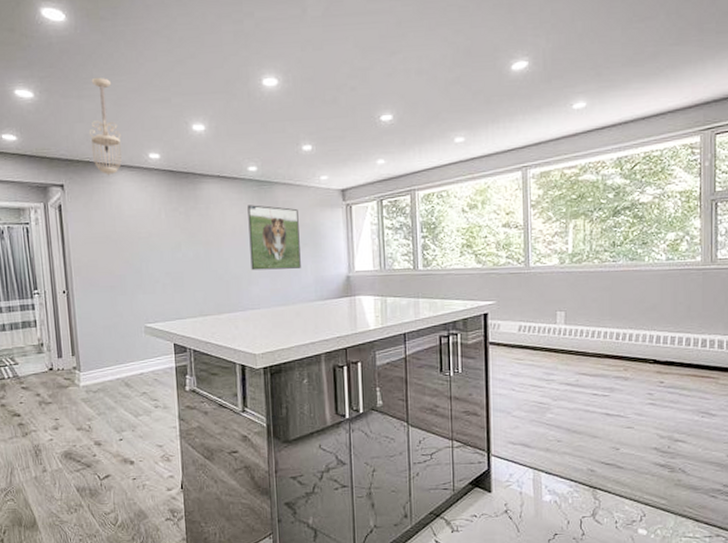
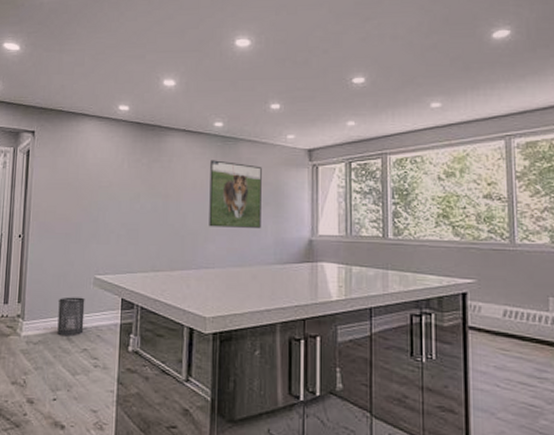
ceiling light fixture: present [89,77,122,176] -> none [65,34,95,125]
trash can: none [111,345,141,383] -> present [57,297,85,336]

